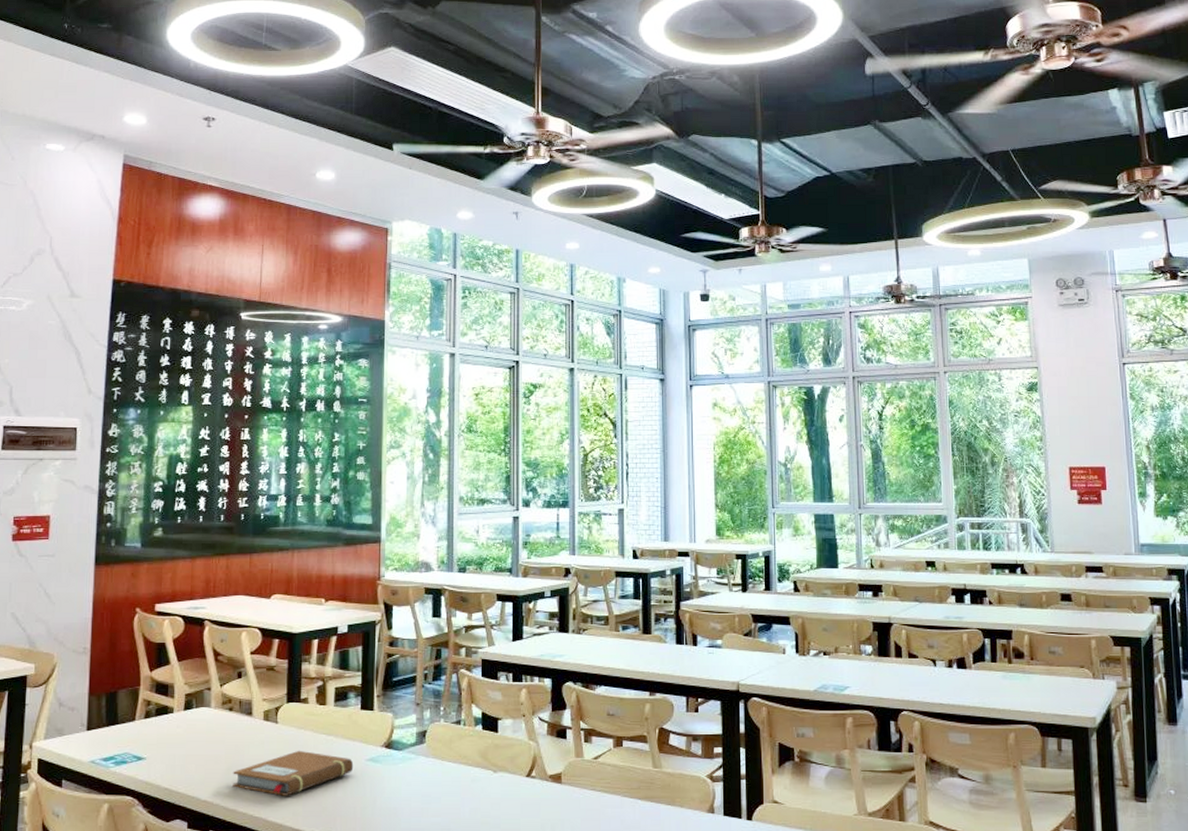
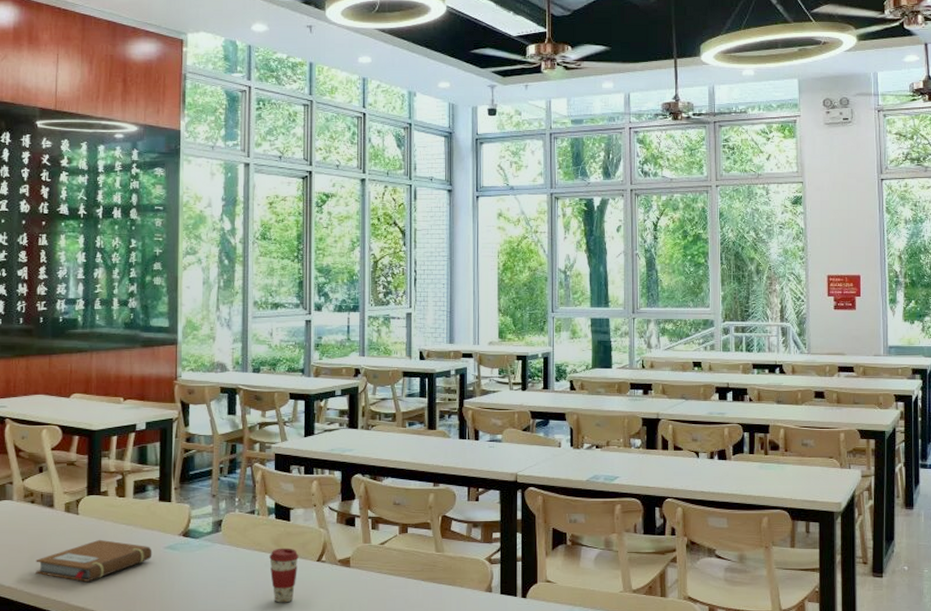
coffee cup: none [476,761,507,822] -> present [269,548,299,603]

